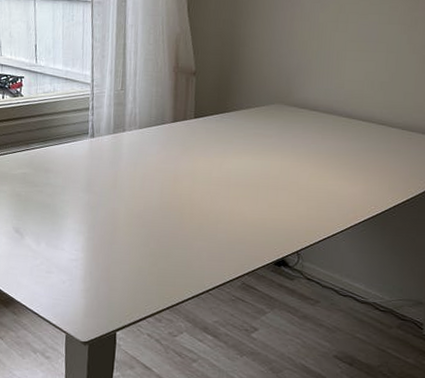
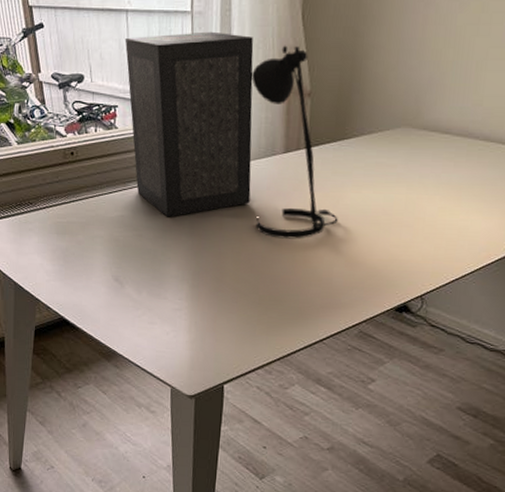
speaker: none [32,18,146,176] -> present [125,31,254,217]
desk lamp: none [144,32,221,198] -> present [252,45,338,239]

